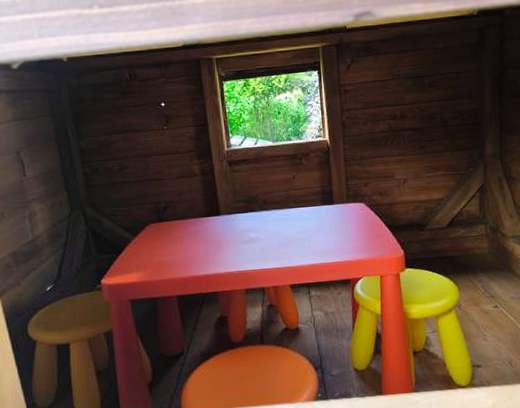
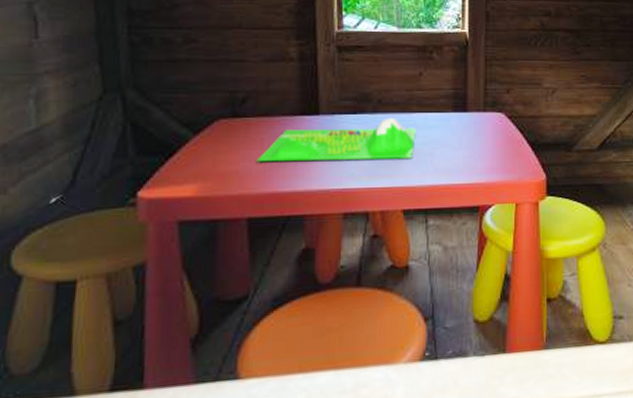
board game: none [179,213,295,253] -> present [256,117,416,161]

